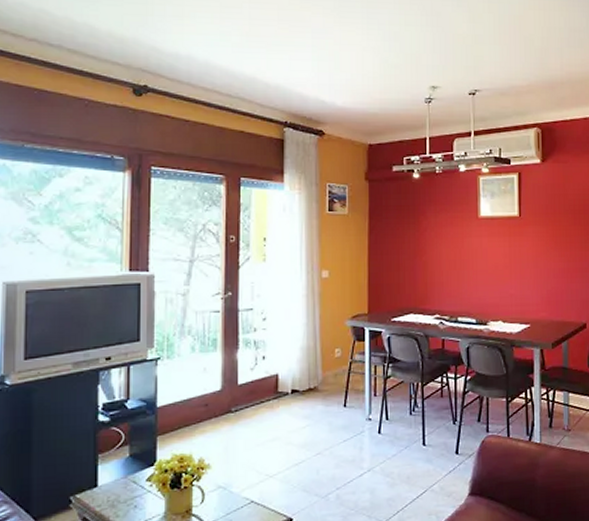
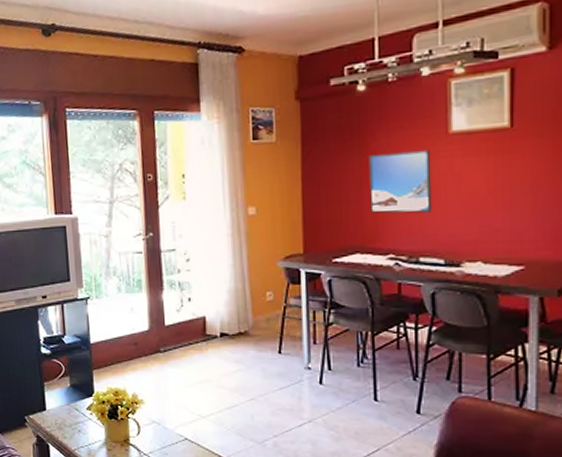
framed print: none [421,229,467,280] -> present [369,149,432,214]

